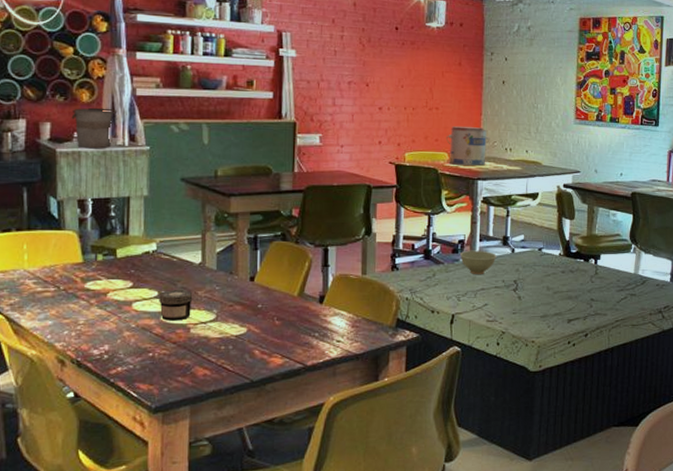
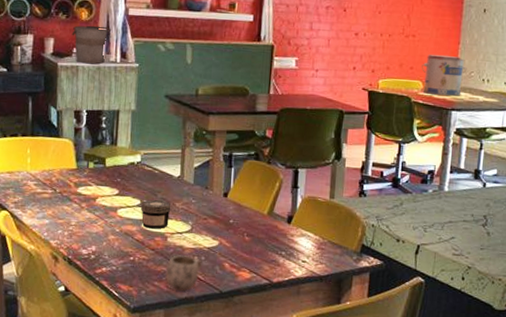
mug: none [189,346,230,385] -> present [165,255,202,291]
bowl: present [460,250,497,275] -> none [429,181,467,208]

